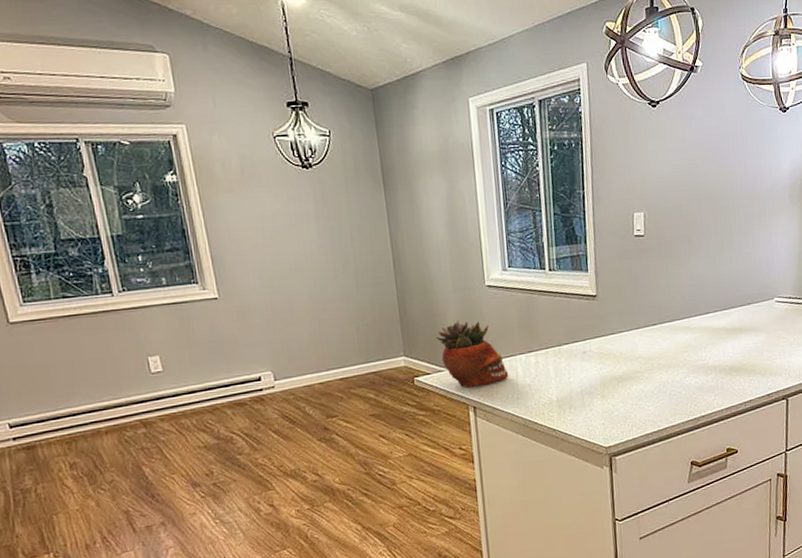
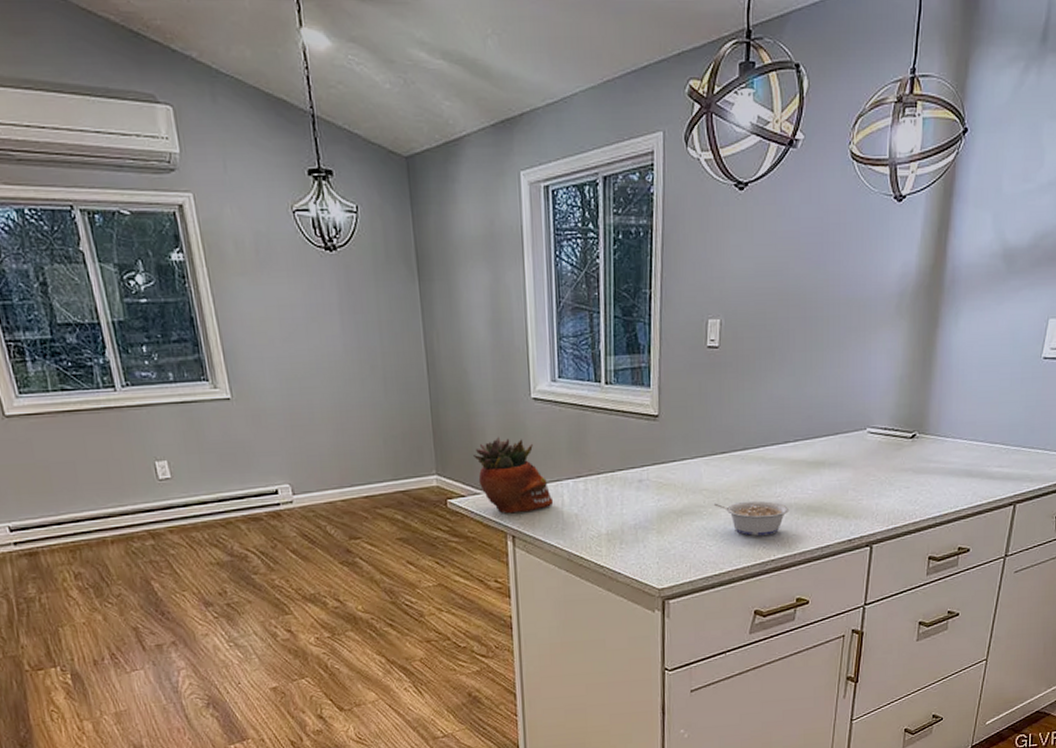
legume: none [648,364,715,396] -> present [713,500,790,536]

